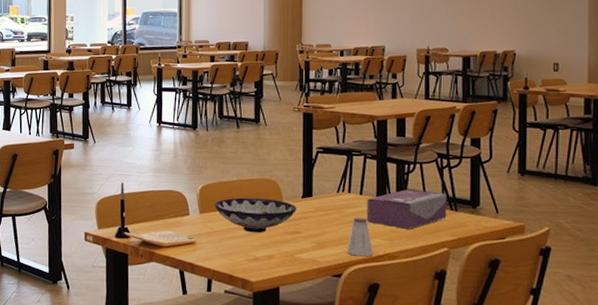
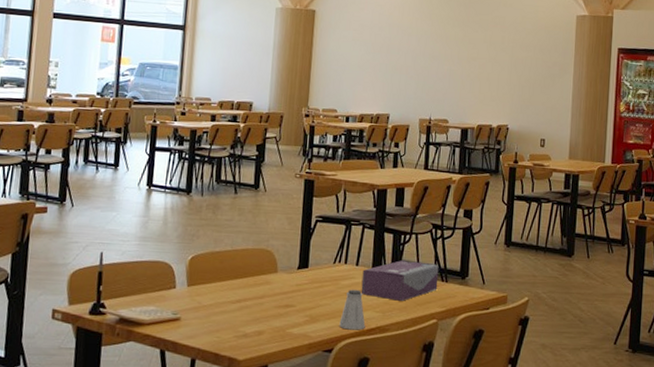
bowl: present [214,197,296,233] -> none [204,269,291,307]

